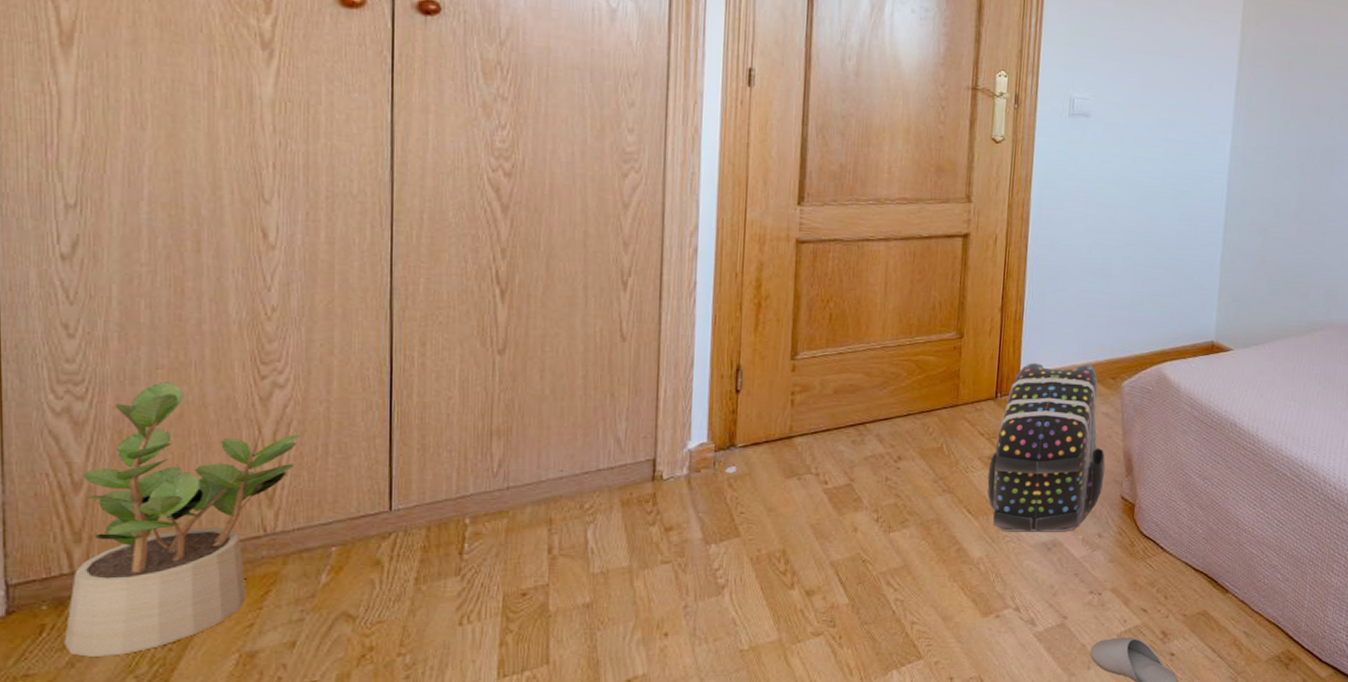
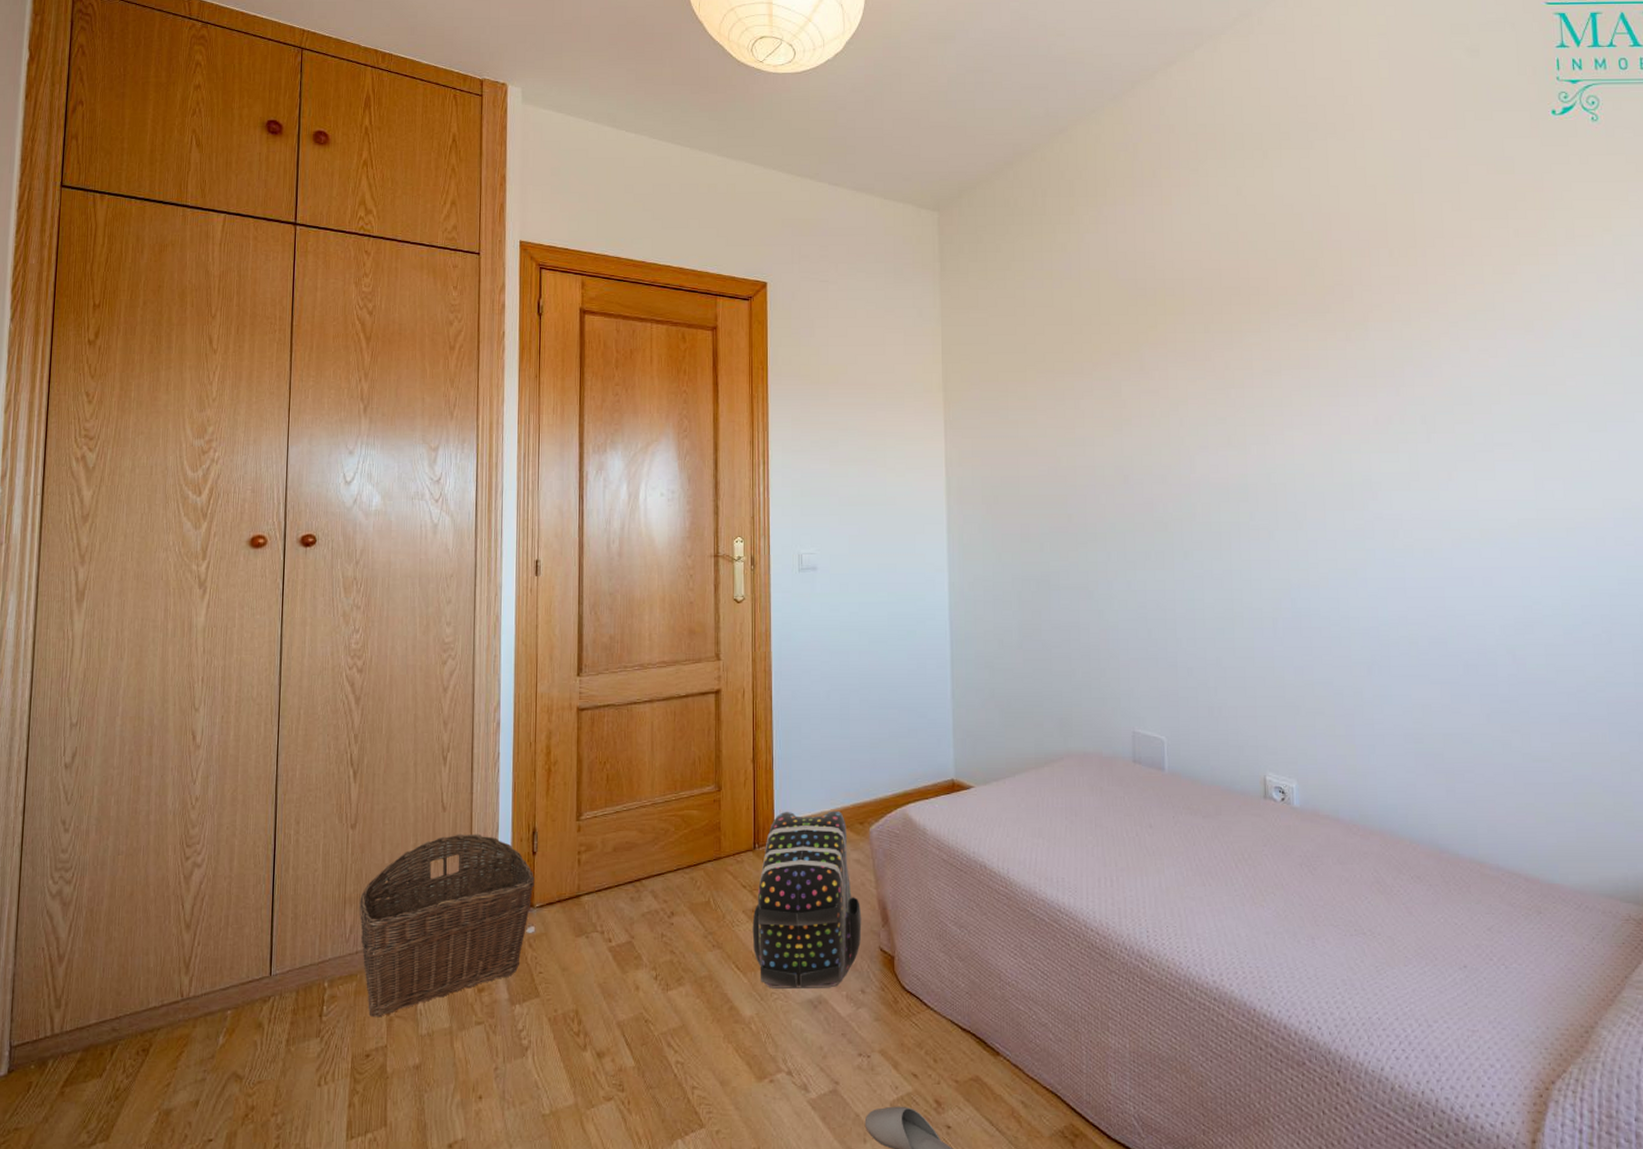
potted plant: present [64,382,301,657] -> none [43,866,211,1113]
wicker basket: none [510,366,737,556] -> present [359,834,534,1018]

